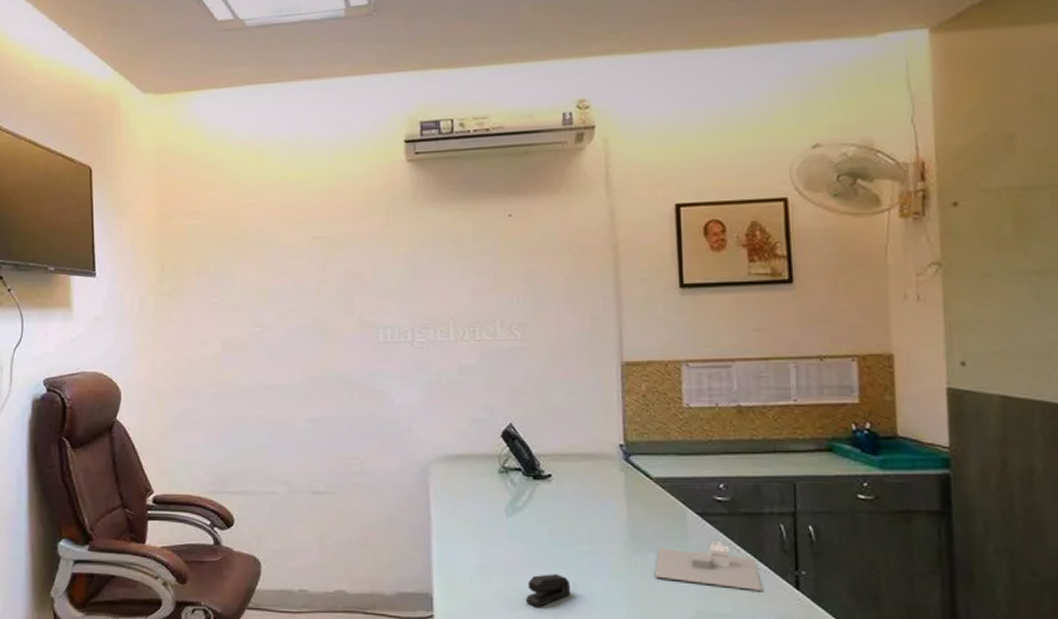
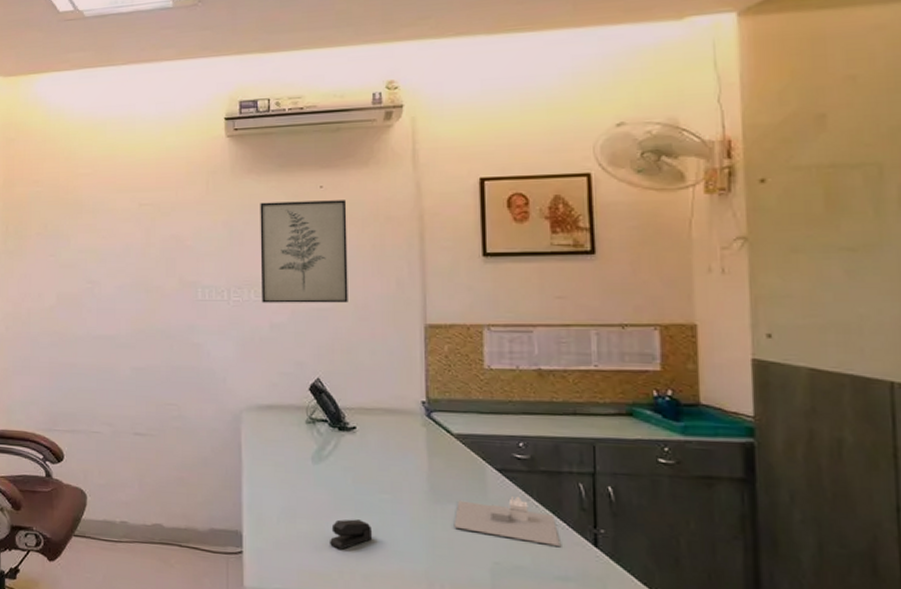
wall art: none [445,229,541,343] -> present [260,200,348,303]

